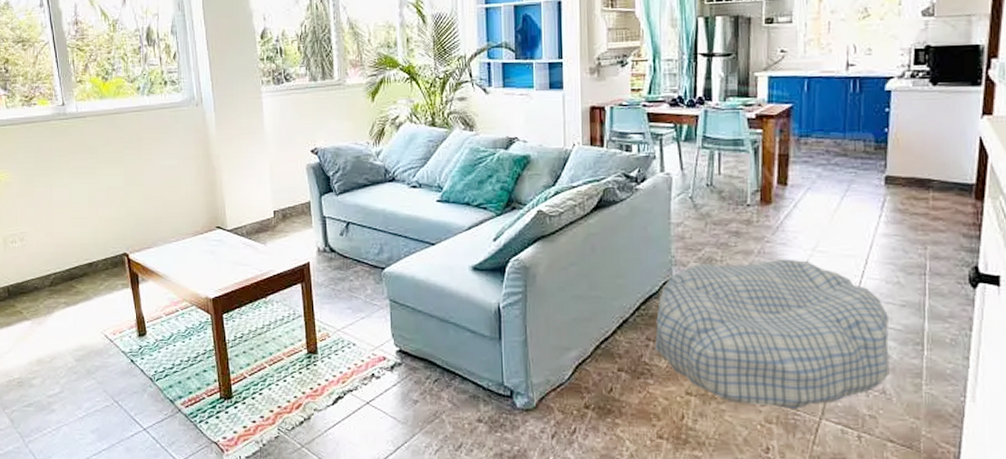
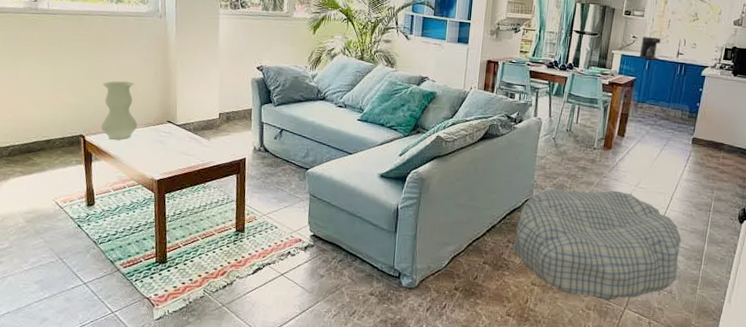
vase: none [142,184,184,255] -> present [101,81,138,140]
coffee maker: none [792,47,822,79] -> present [639,36,662,61]

